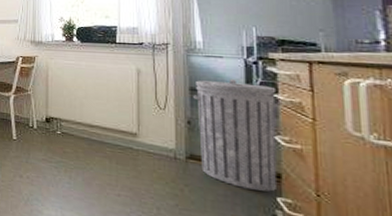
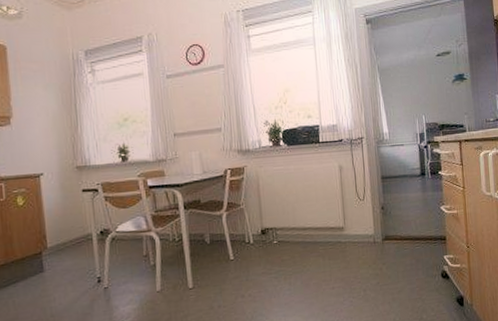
trash can: present [193,78,279,192] -> none [384,163,443,255]

